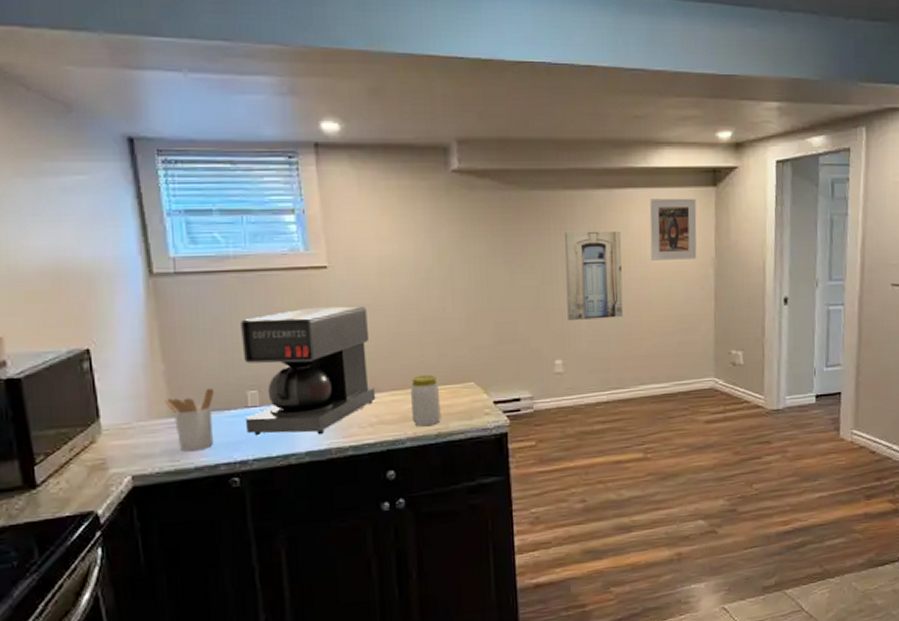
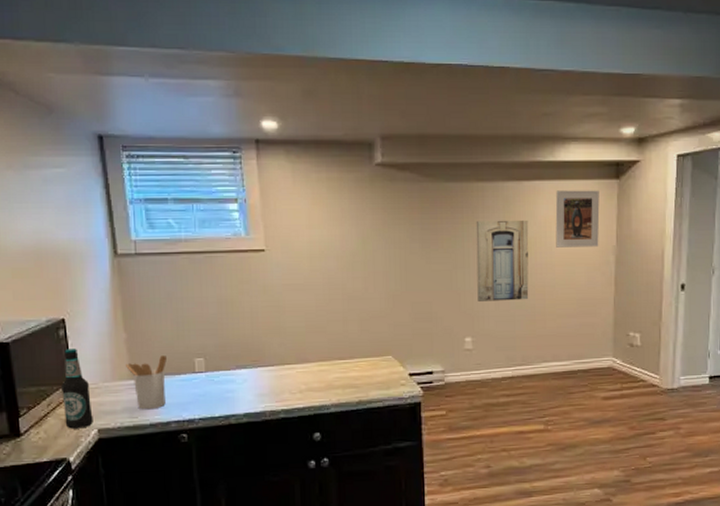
bottle: none [85,383,126,477] -> present [60,349,93,429]
coffee maker: present [241,306,376,436] -> none [190,285,305,399]
jar: present [411,375,441,427] -> none [336,348,362,395]

